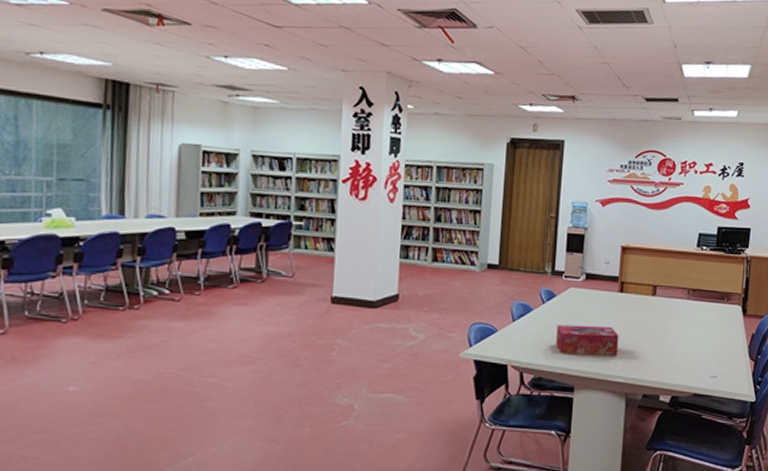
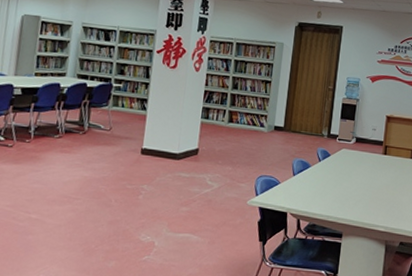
tissue box: present [556,324,619,355] -> none [328,180,382,208]

